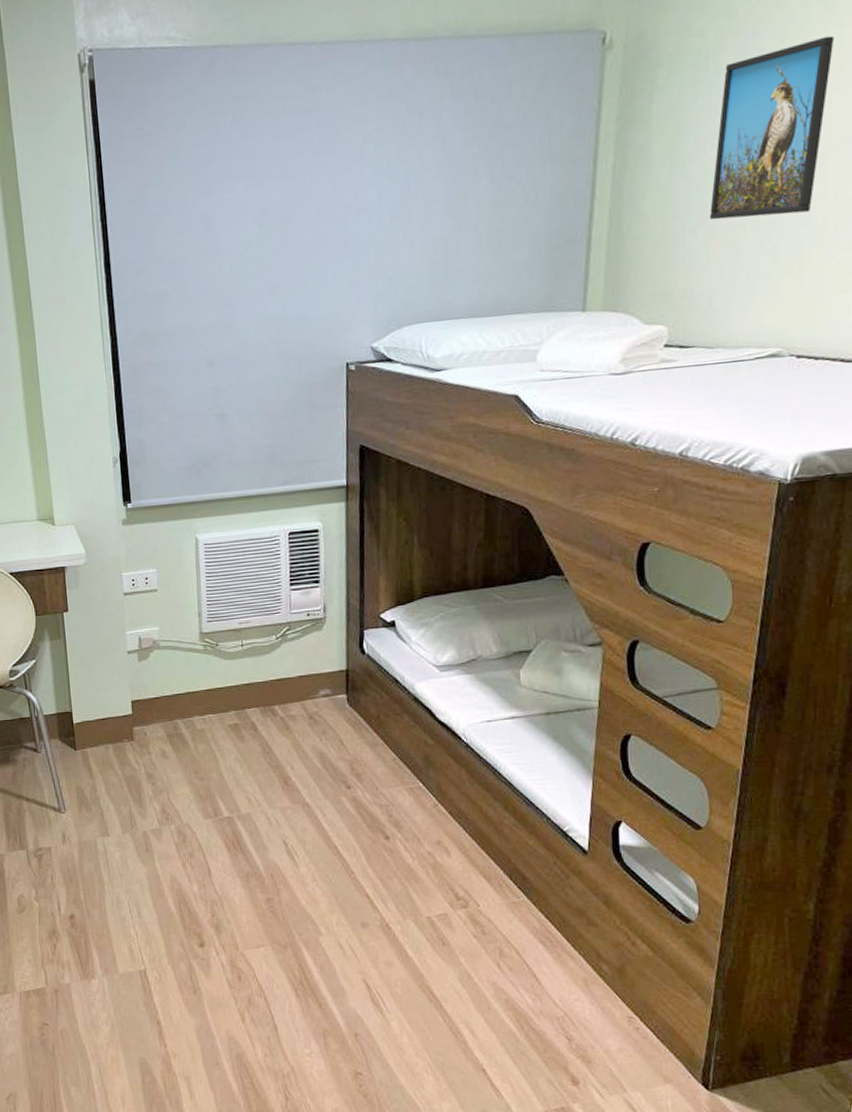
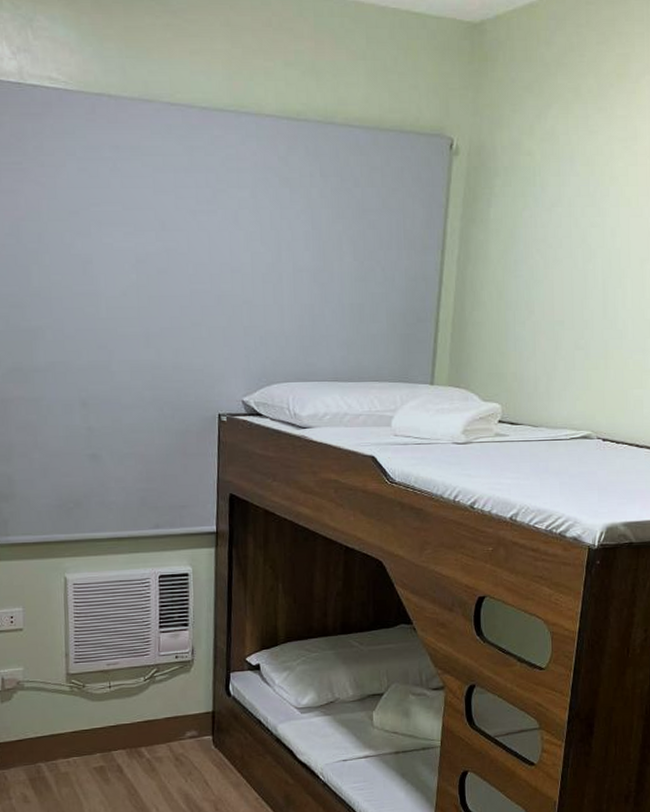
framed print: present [709,35,835,220] -> none [535,171,632,317]

